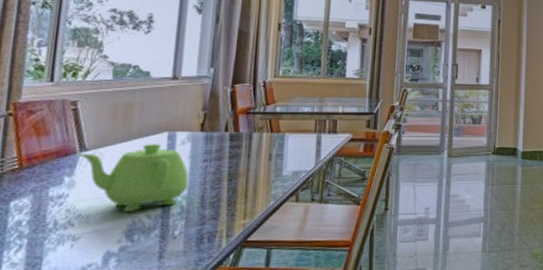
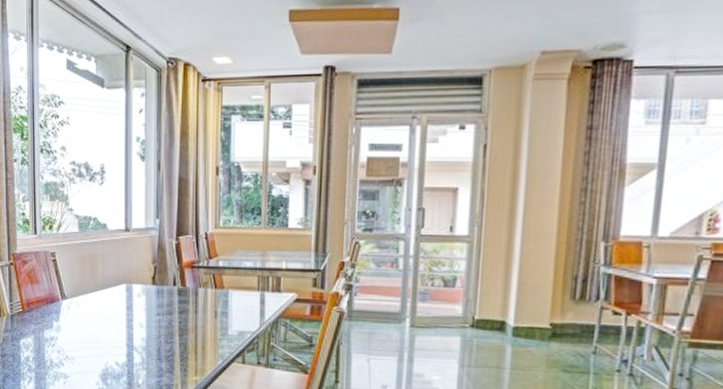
teapot: present [78,144,189,212] -> none [60,295,146,358]

